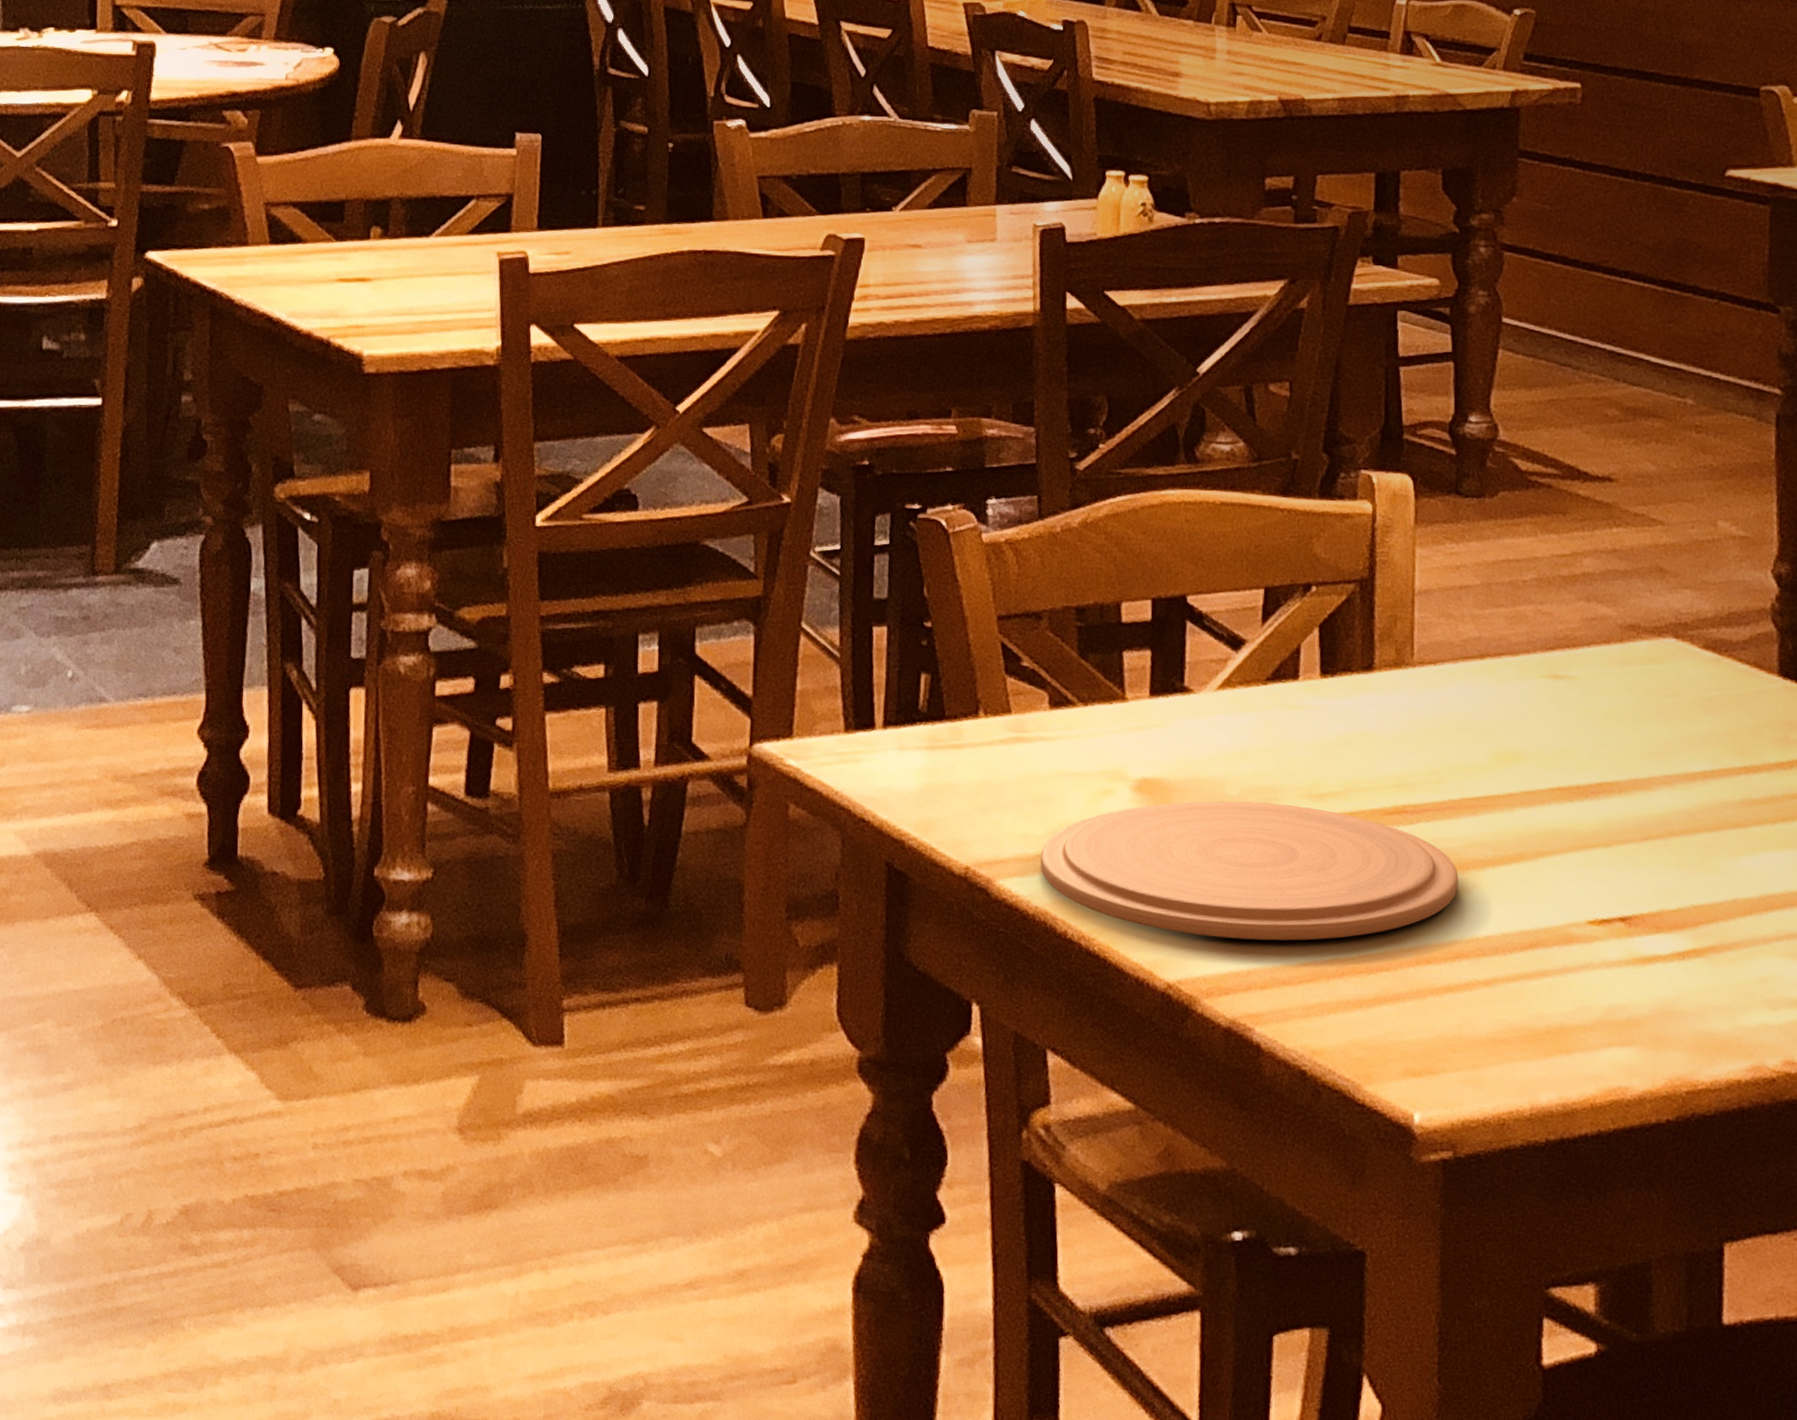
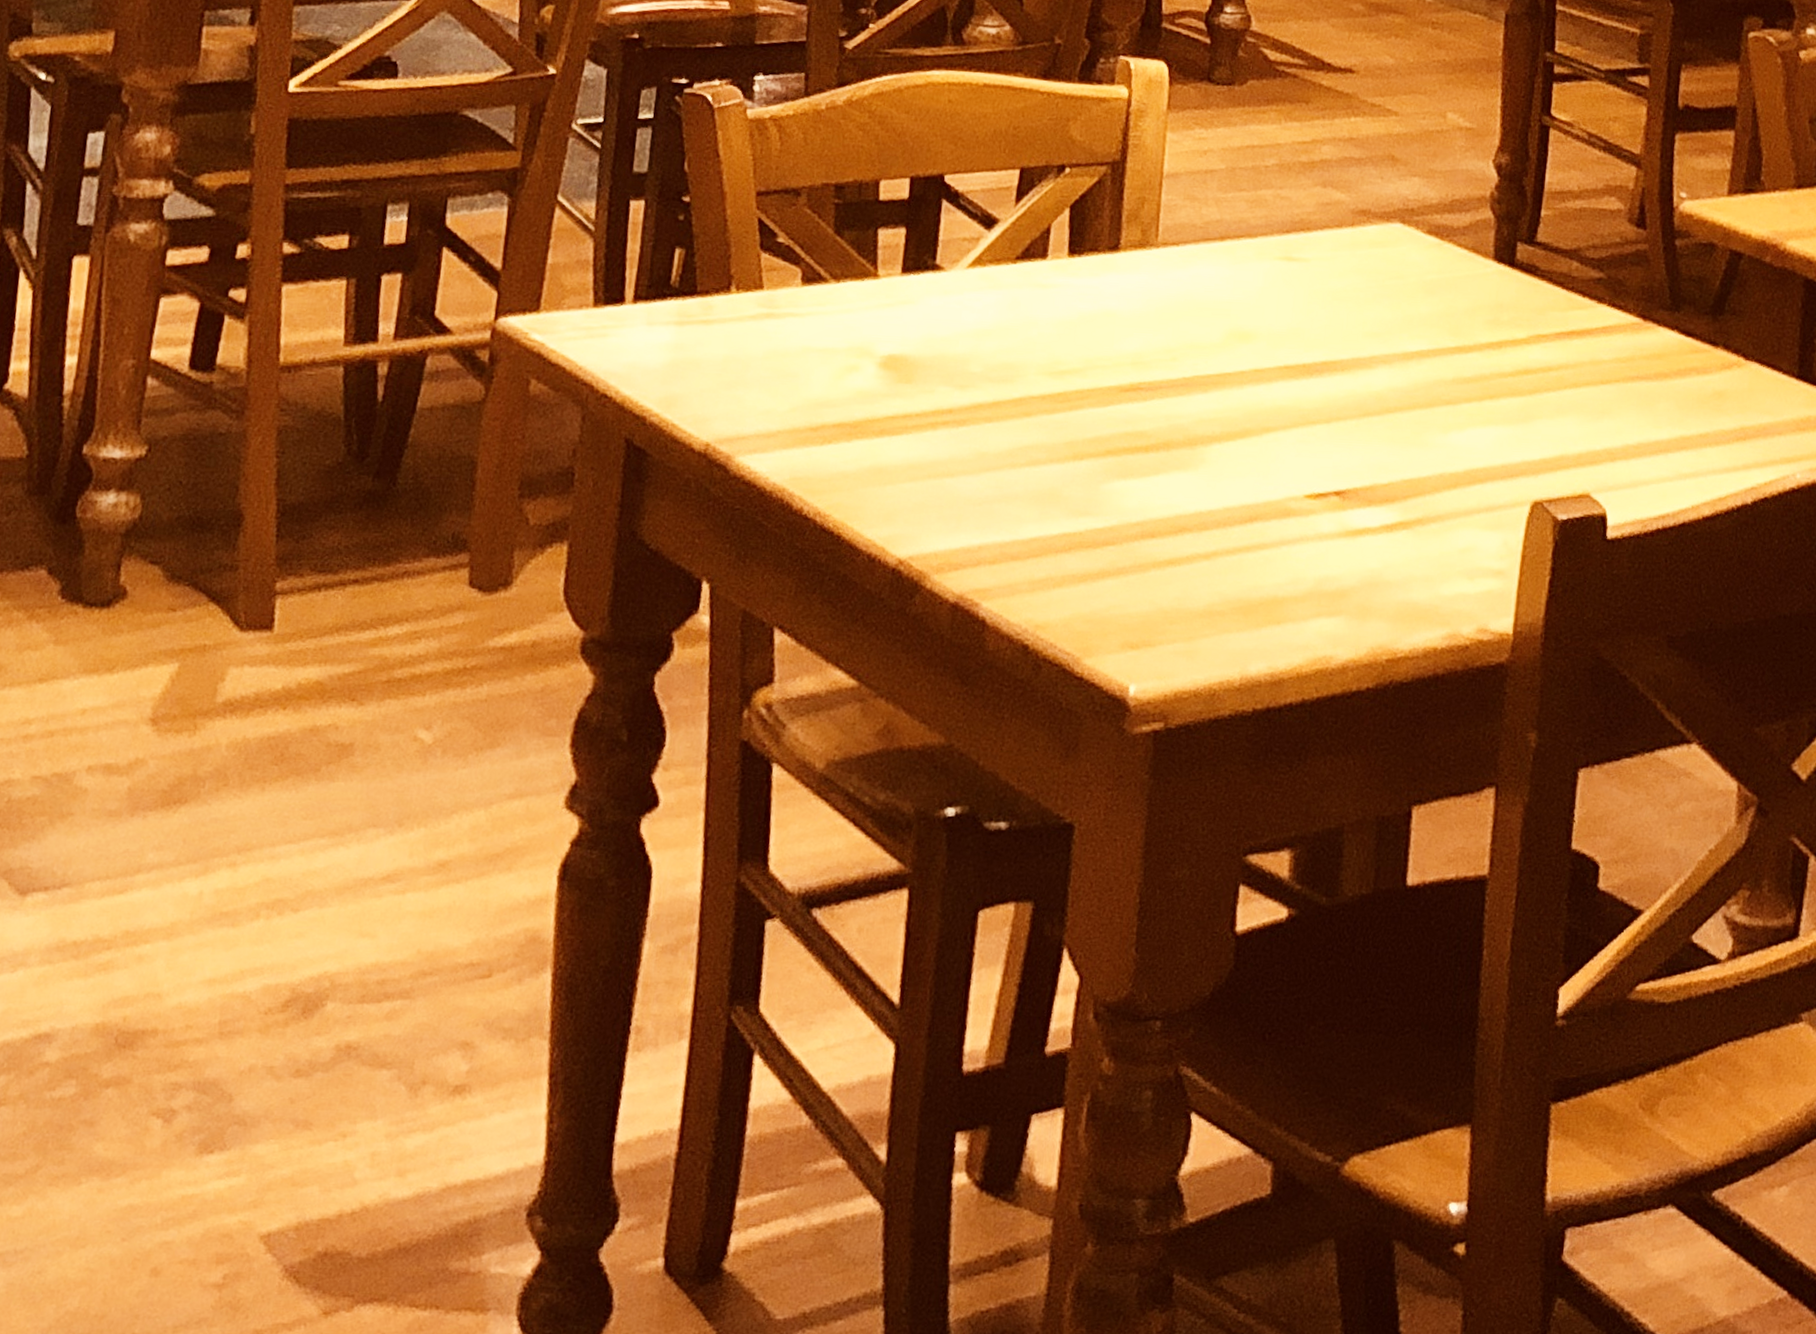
plate: present [1040,800,1459,941] -> none [781,377,1187,516]

